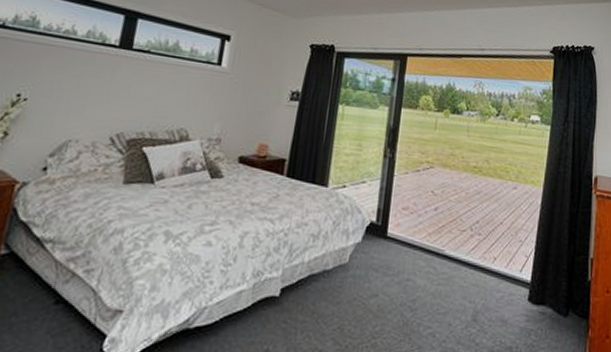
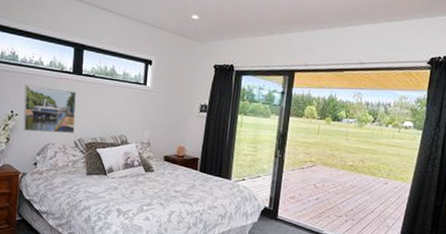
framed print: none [32,58,121,126] -> present [23,84,76,134]

